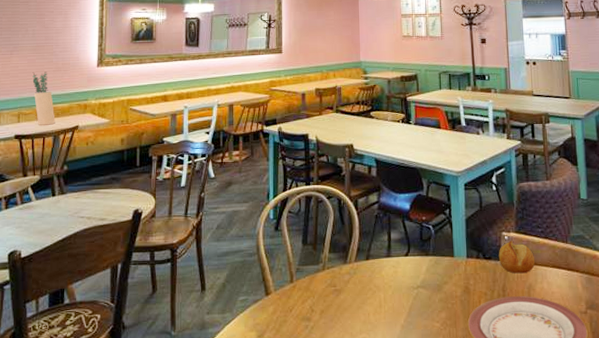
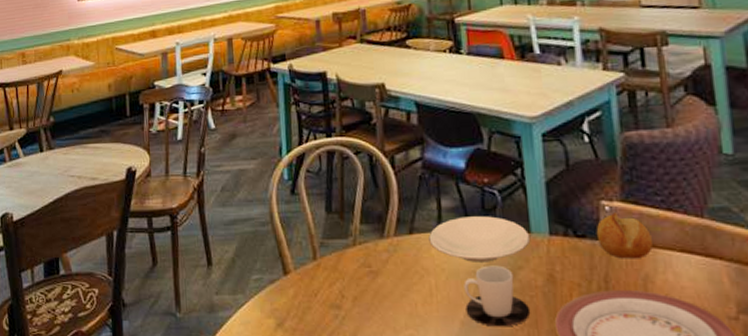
vase: present [32,72,55,125] -> none [12,9,38,71]
saucer: none [381,245,454,280] -> present [428,216,531,262]
cup: none [405,282,451,328] -> present [464,265,529,327]

